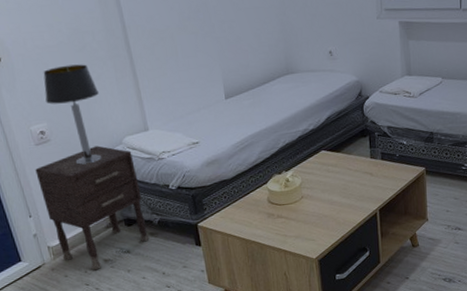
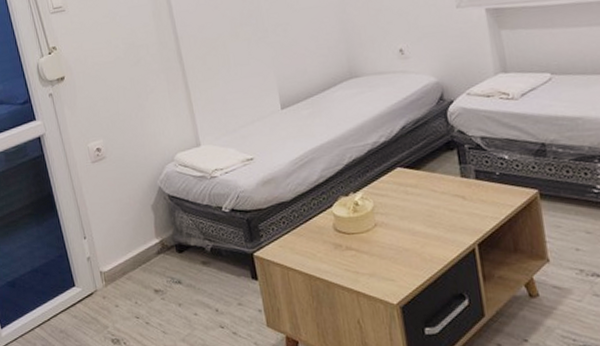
nightstand: present [35,145,150,271] -> none [91,163,202,302]
table lamp: present [43,64,101,165] -> none [101,78,153,183]

